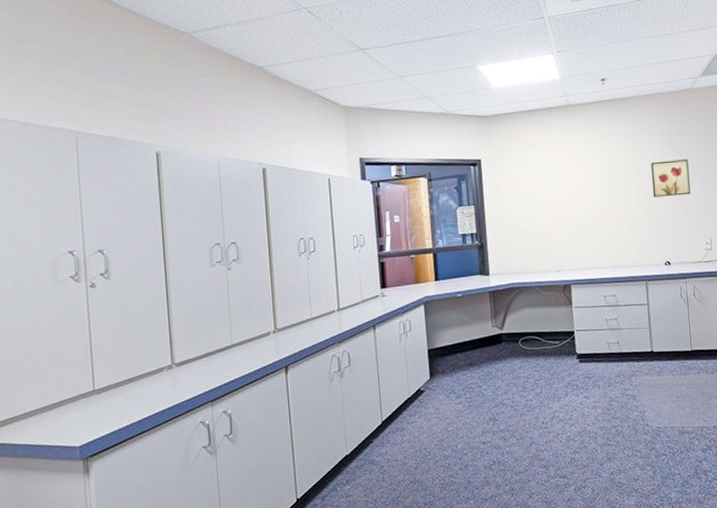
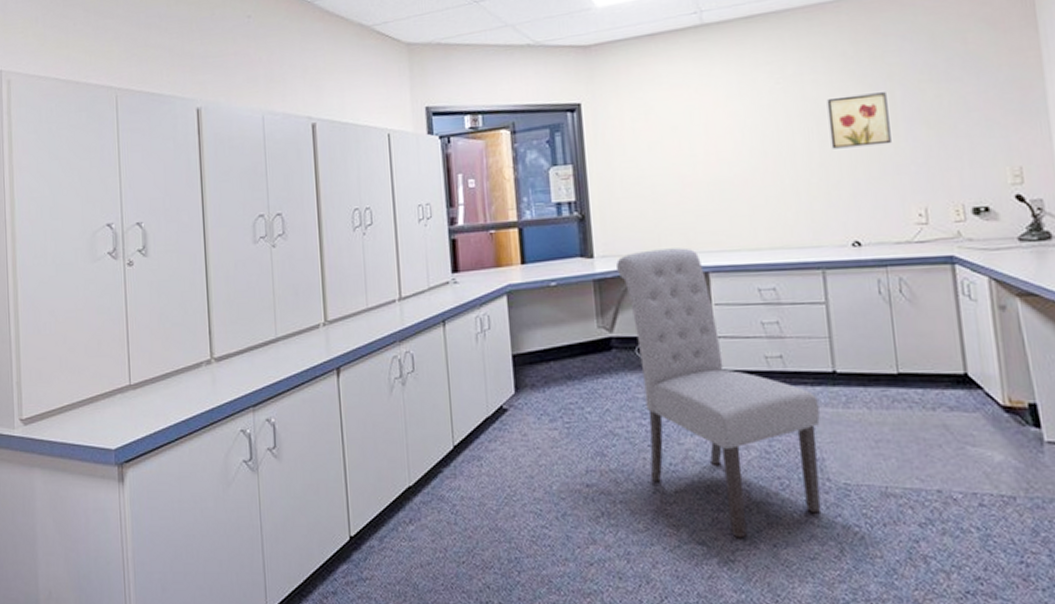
chair: none [506,267,643,471] -> present [616,247,822,539]

